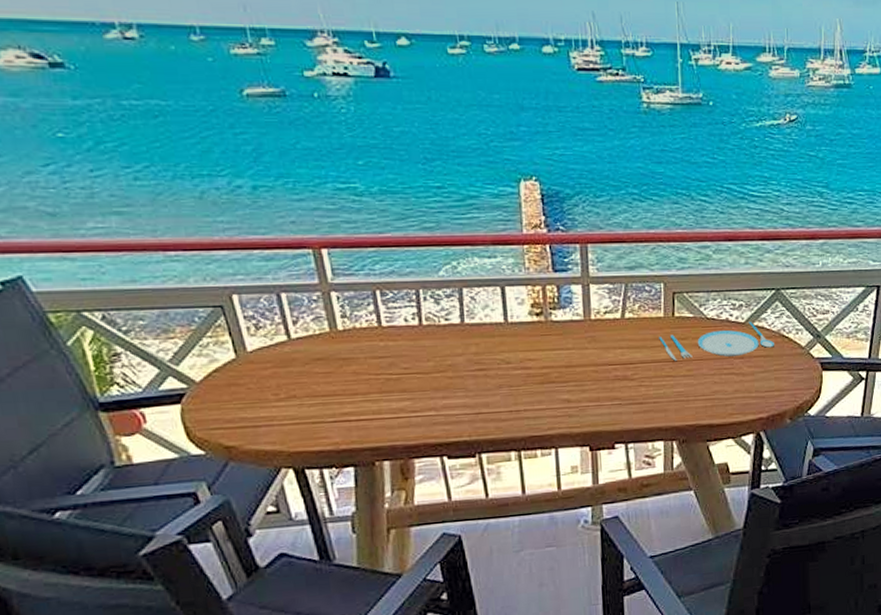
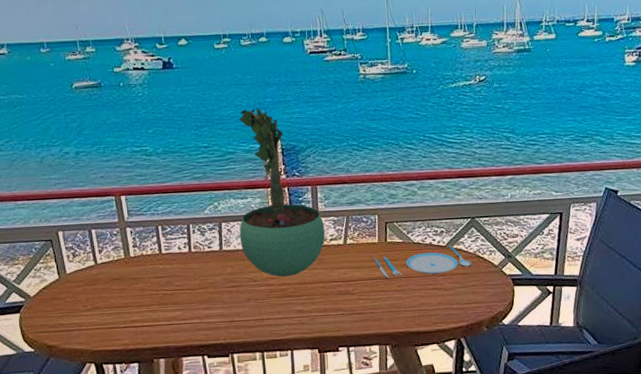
potted plant: none [484,138,598,358] -> present [239,107,326,277]

